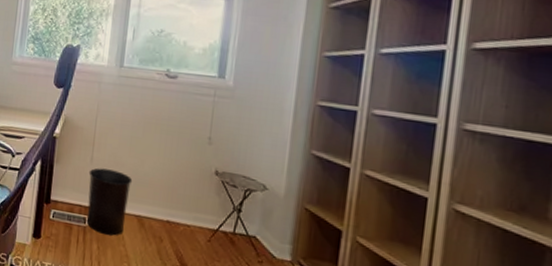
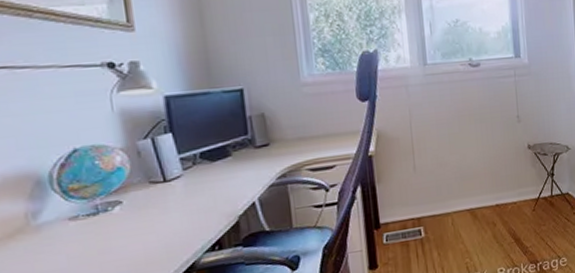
waste bin: present [86,168,133,236] -> none [414,172,459,240]

